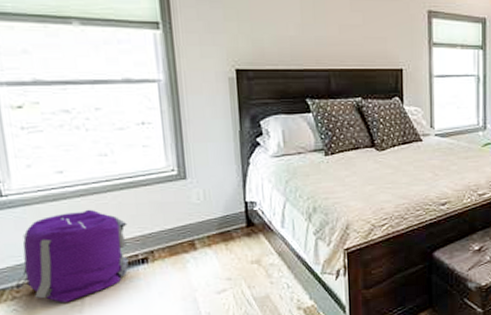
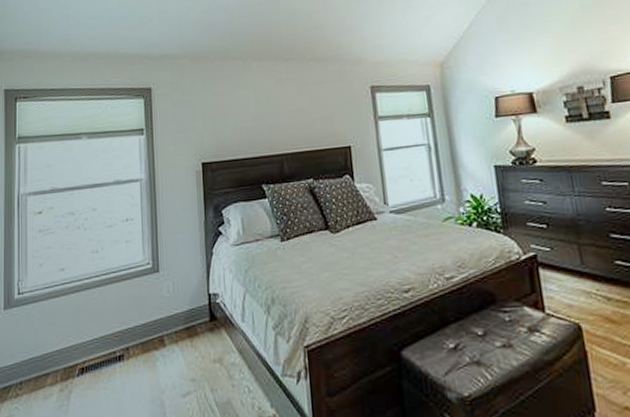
backpack: present [16,209,129,303] -> none [20,304,109,403]

